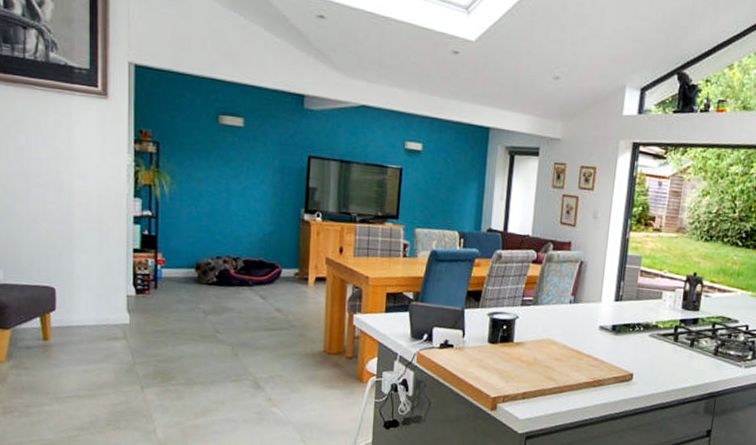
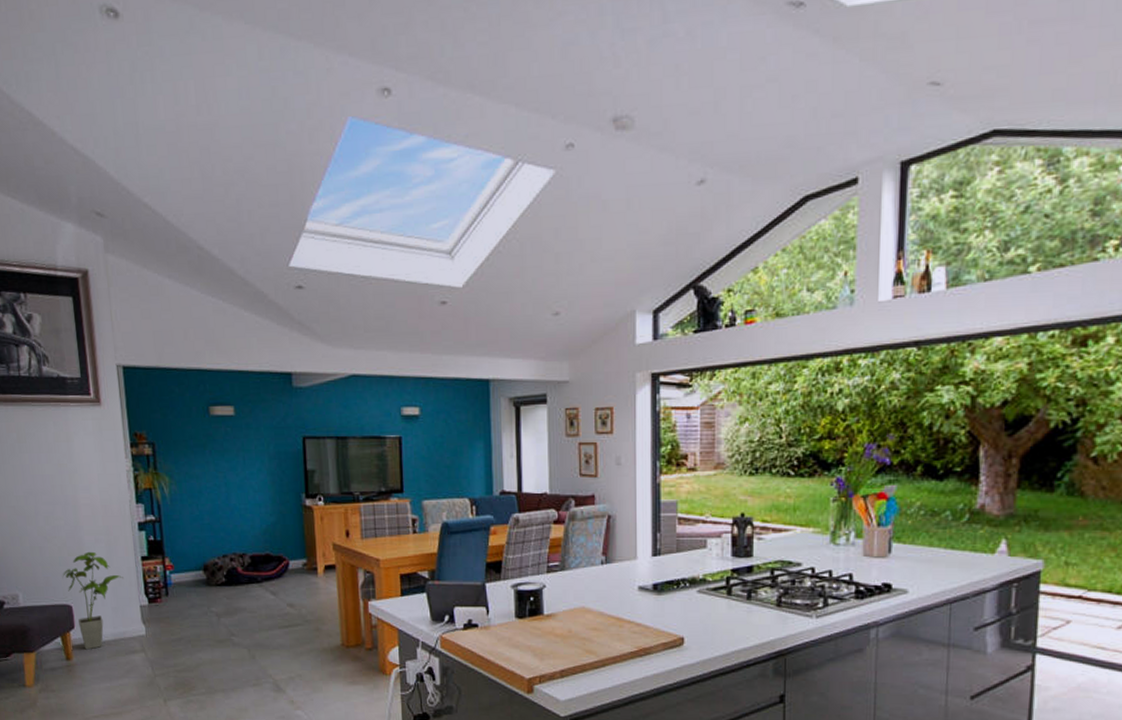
house plant: none [48,237,113,333] -> present [62,551,124,650]

